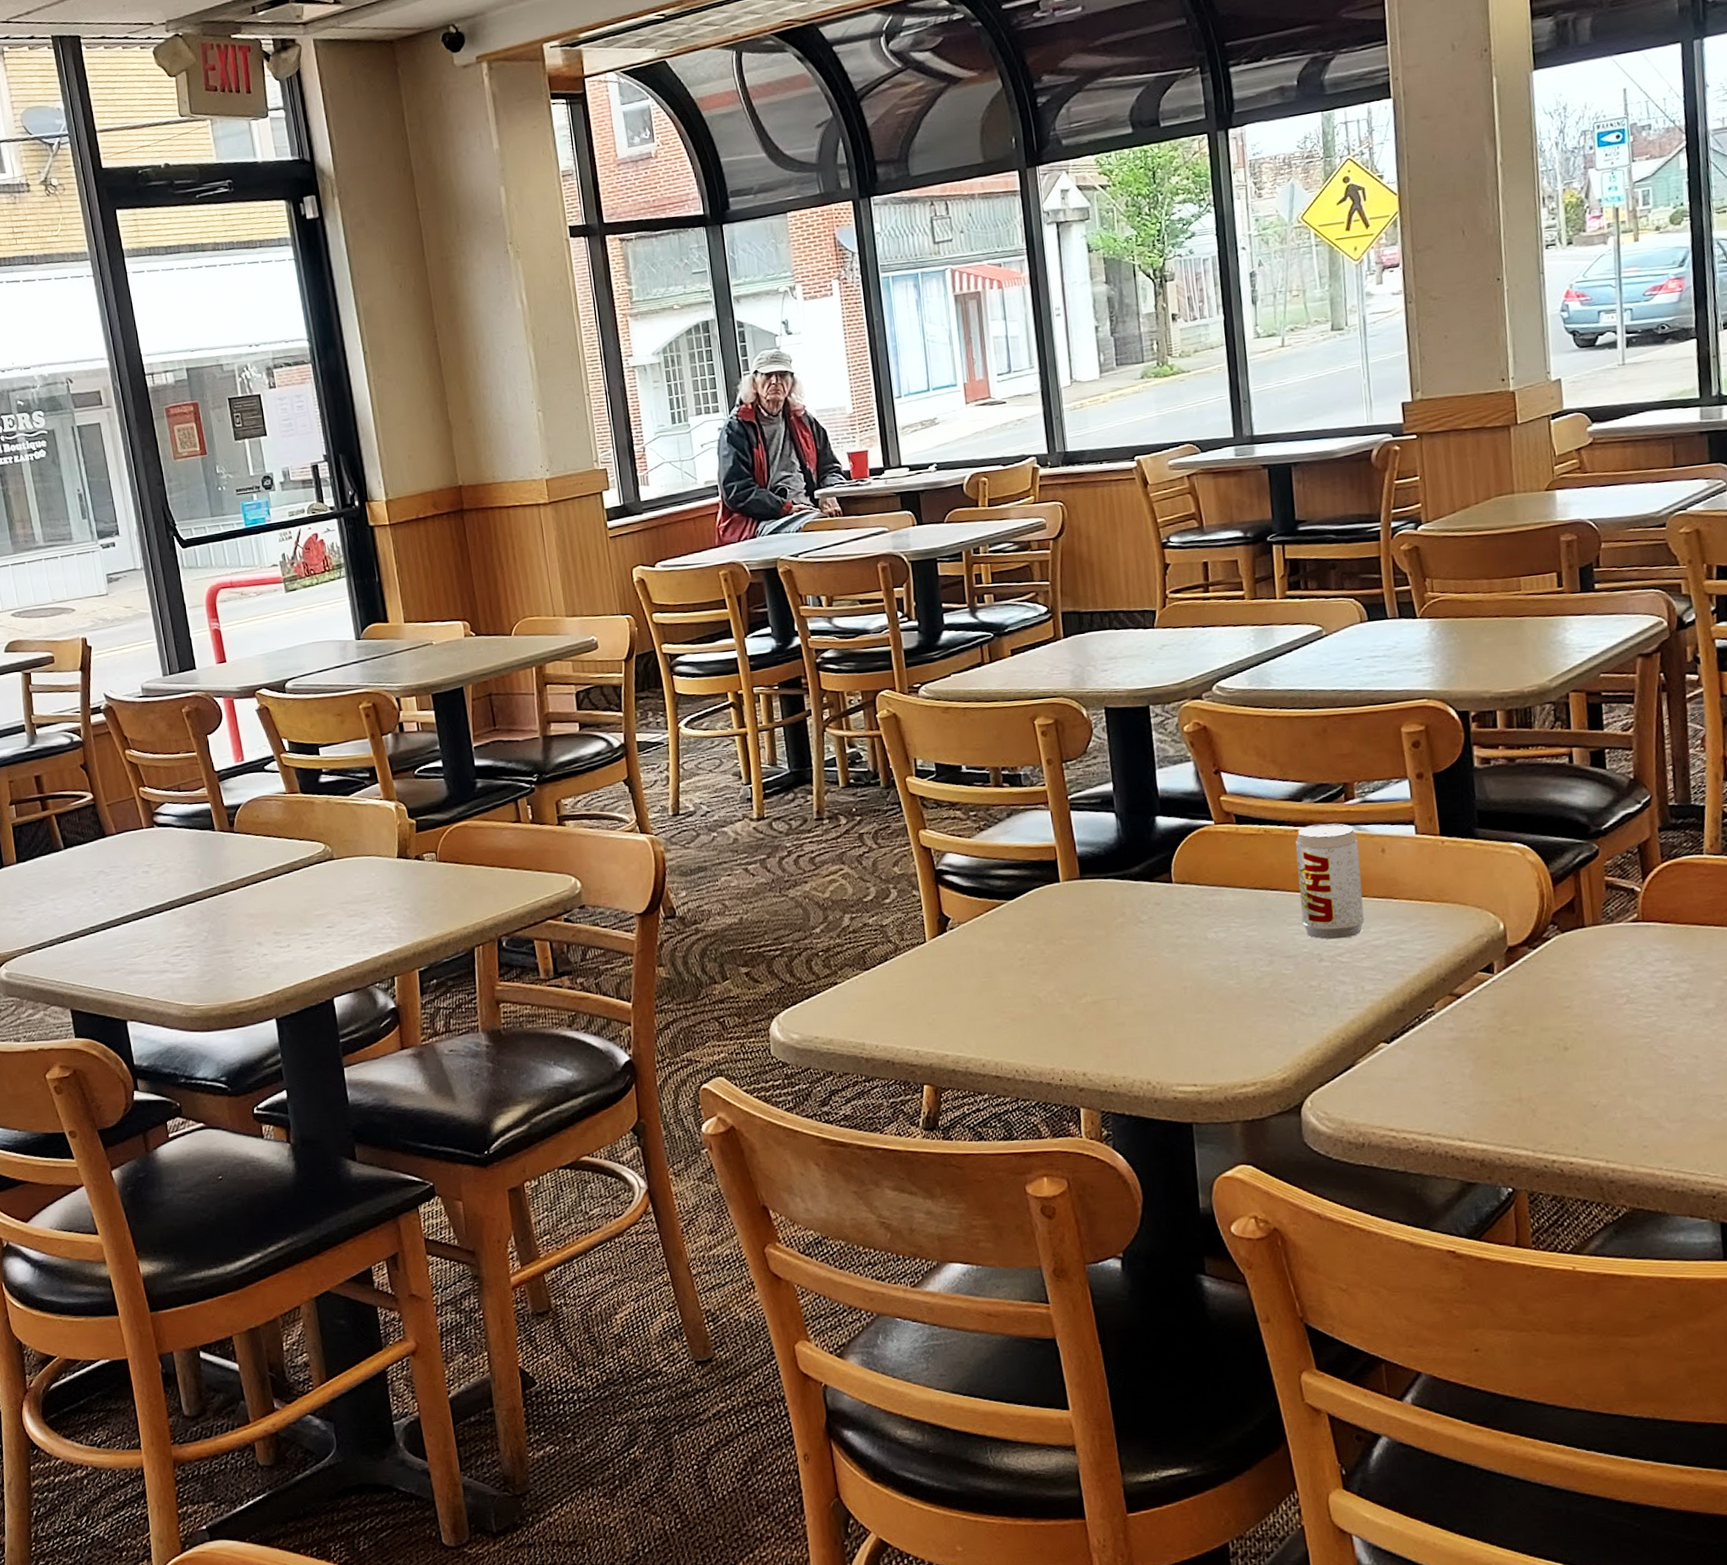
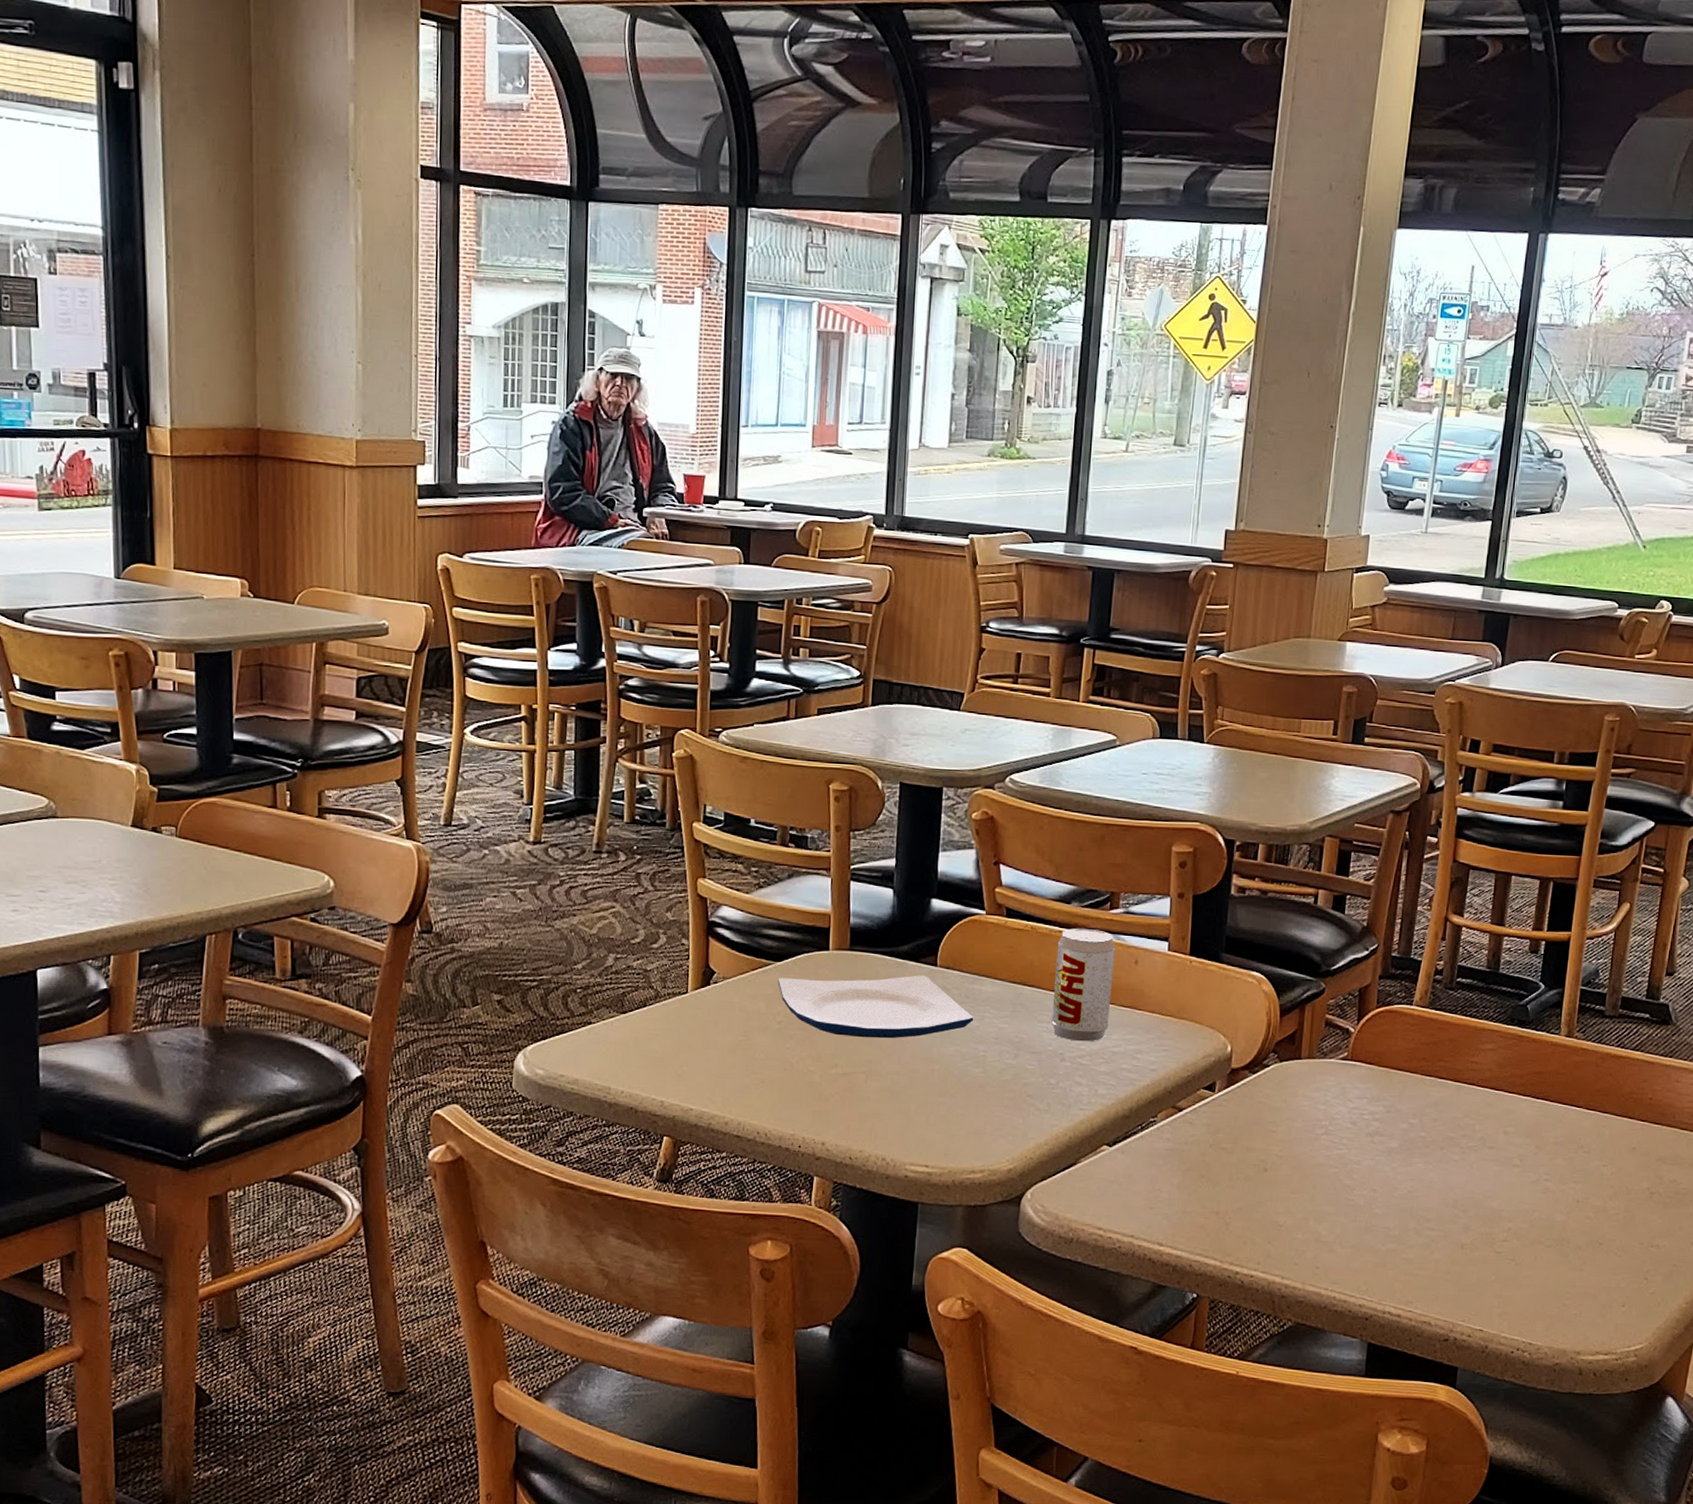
plate: none [1013,893,1220,965] -> present [778,975,974,1039]

